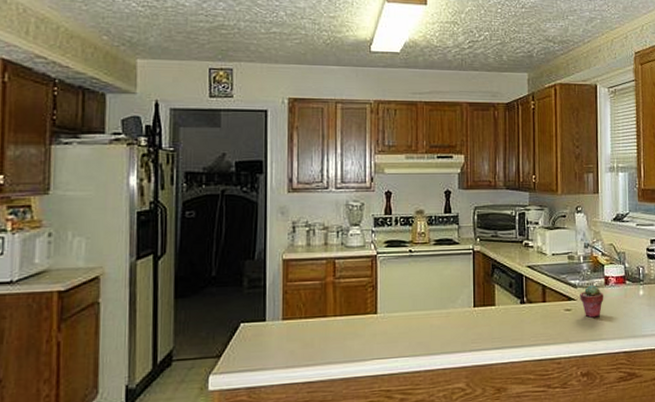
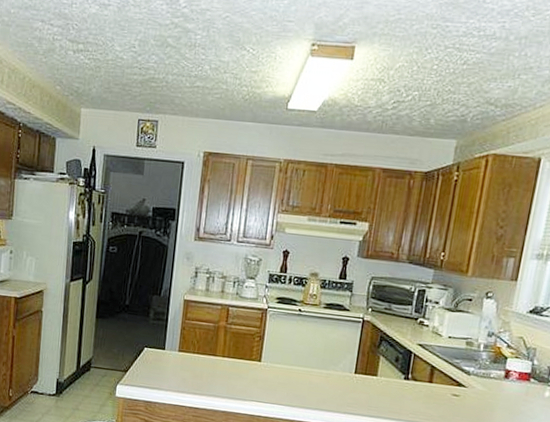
potted succulent: present [580,285,604,318] -> none [471,375,501,409]

